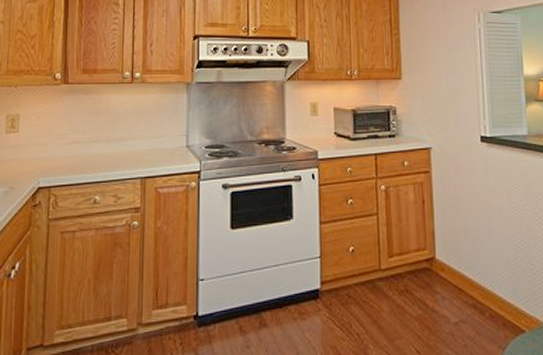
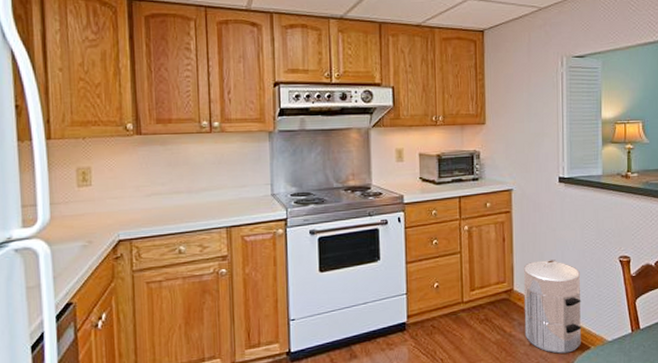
waste bin: none [445,226,514,336] -> present [523,260,582,354]

